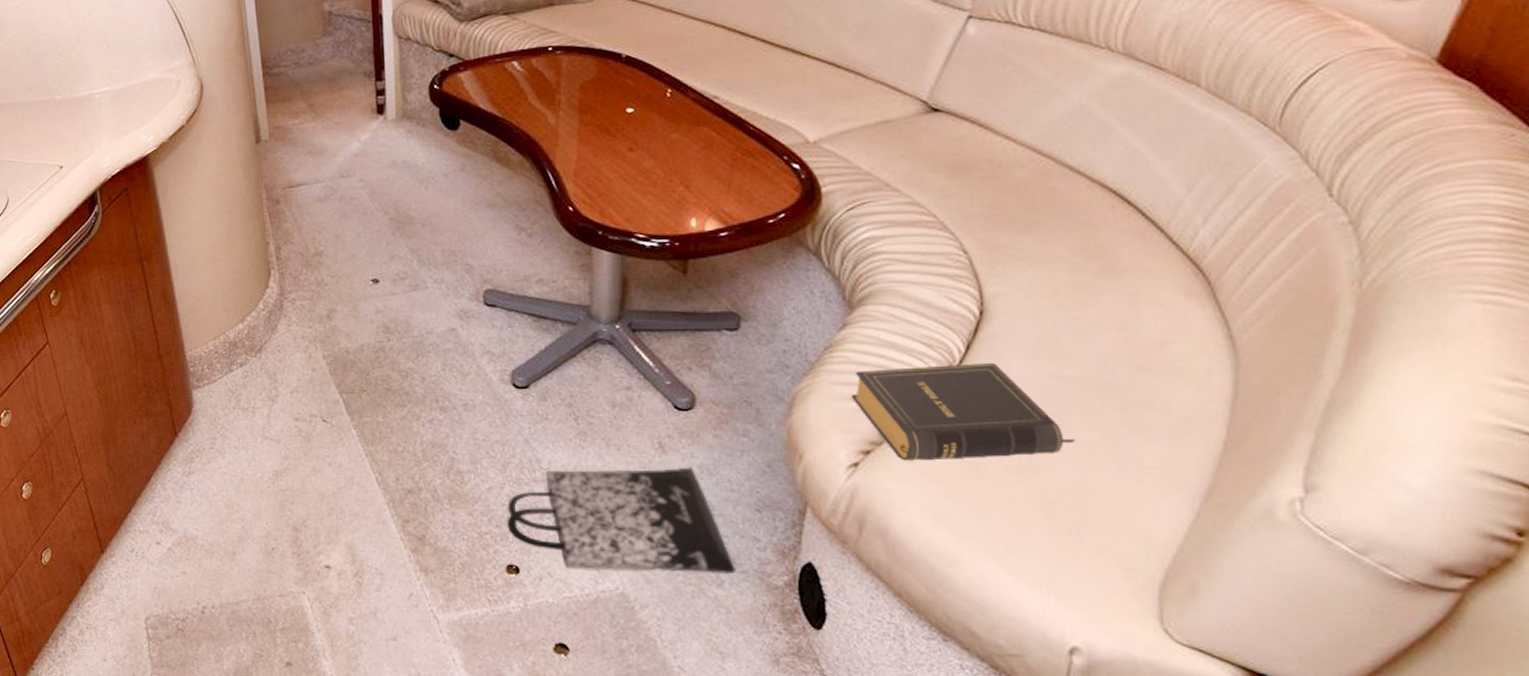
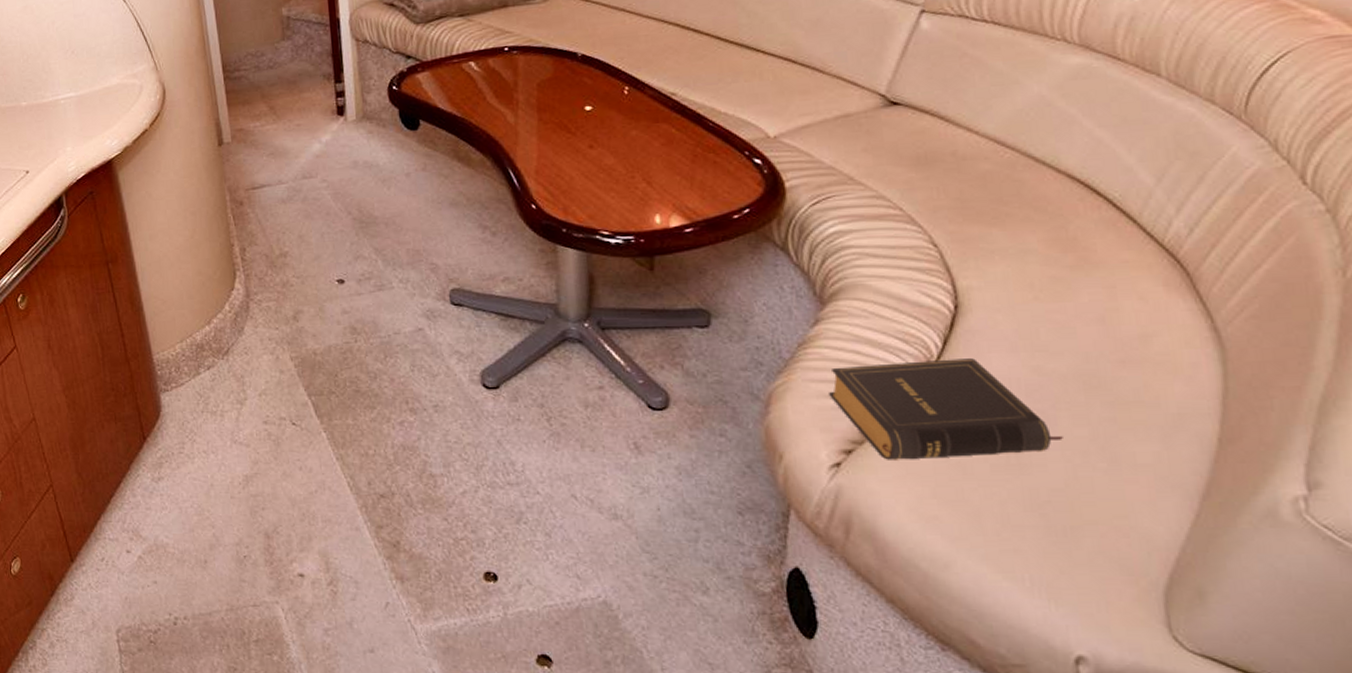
tote bag: present [507,467,737,575] -> none [482,469,722,581]

